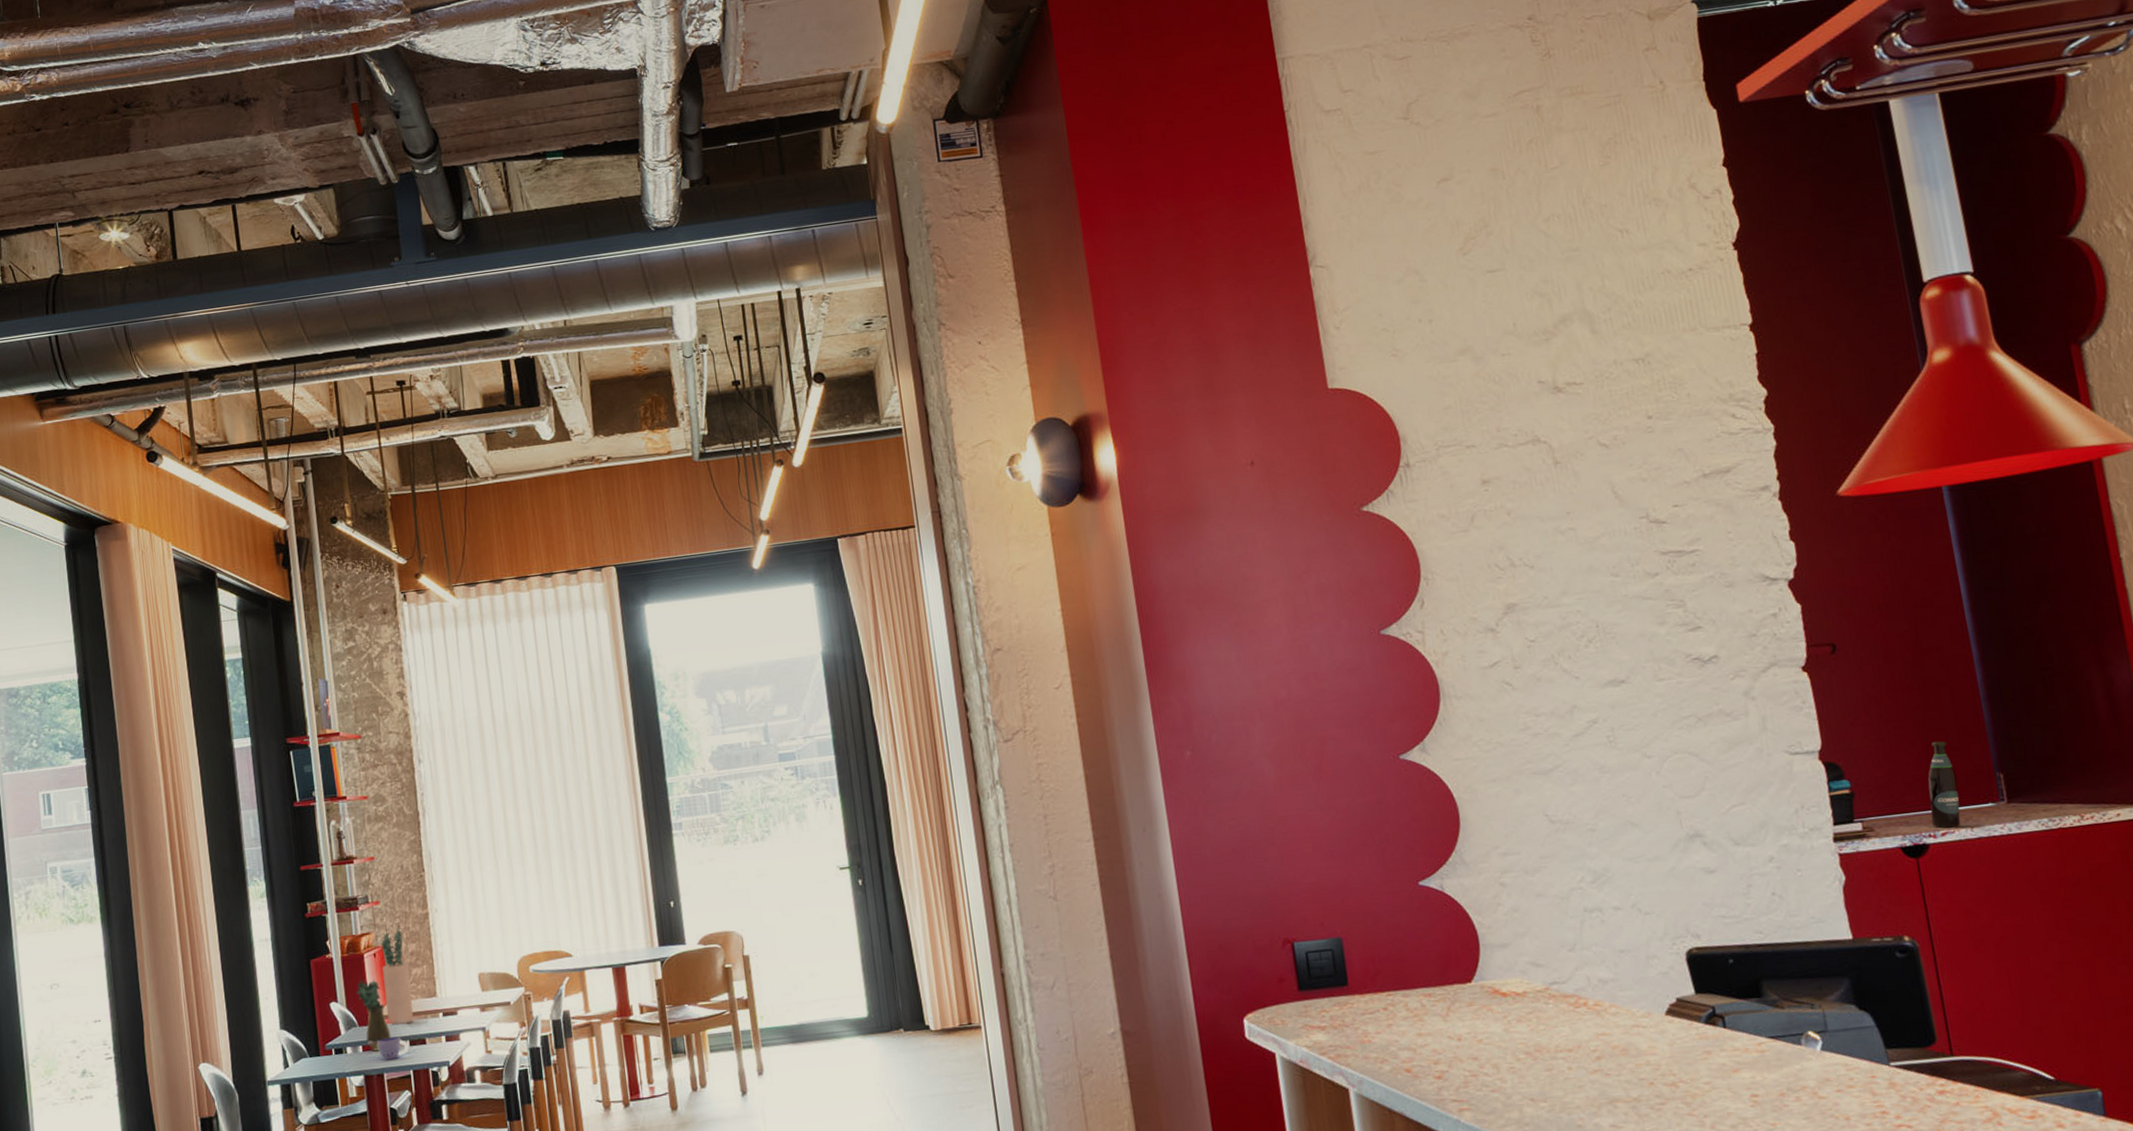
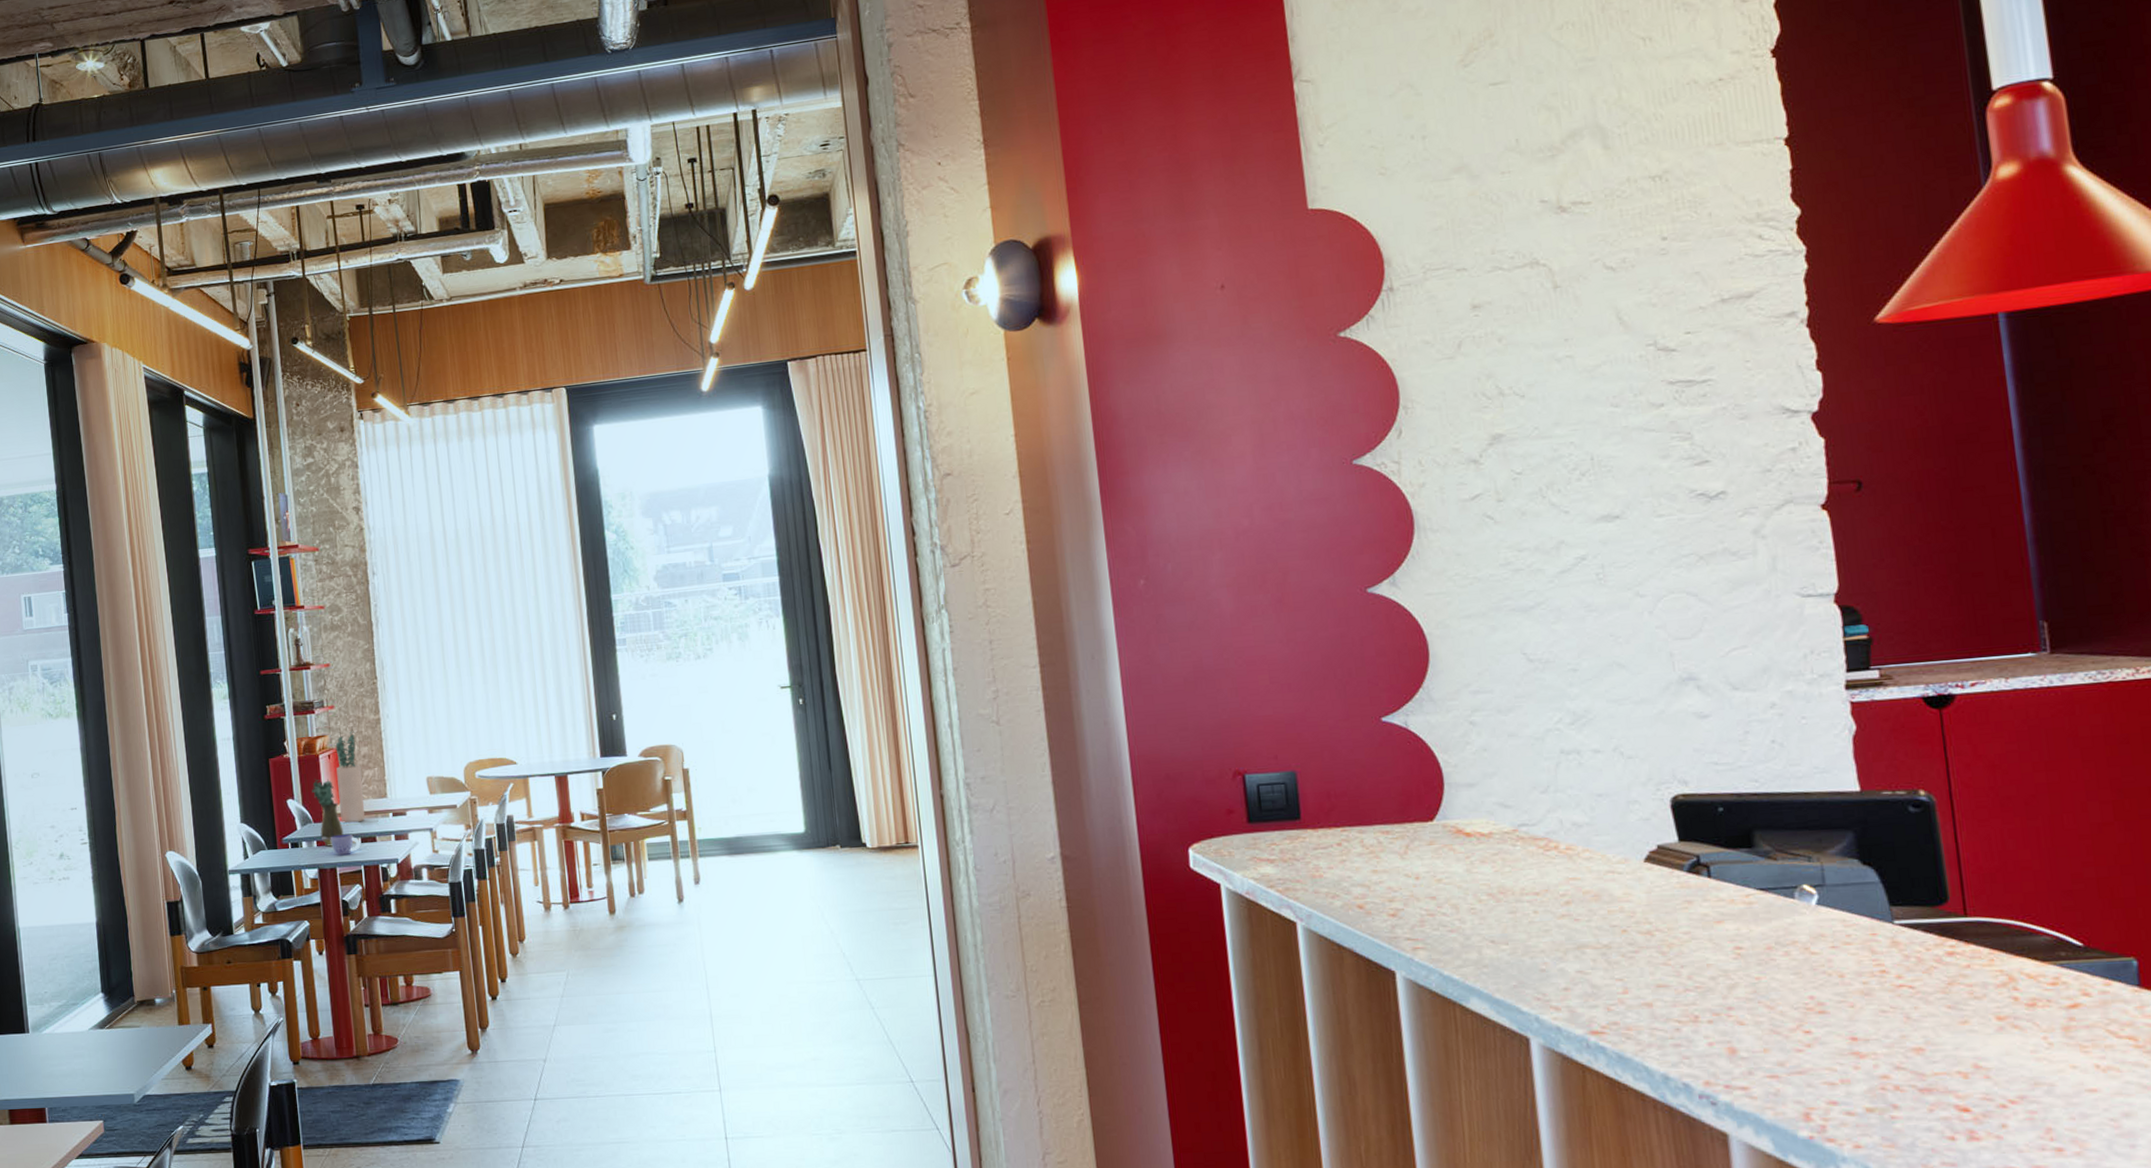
bottle: present [1927,740,1961,828] -> none [1958,585,1994,678]

